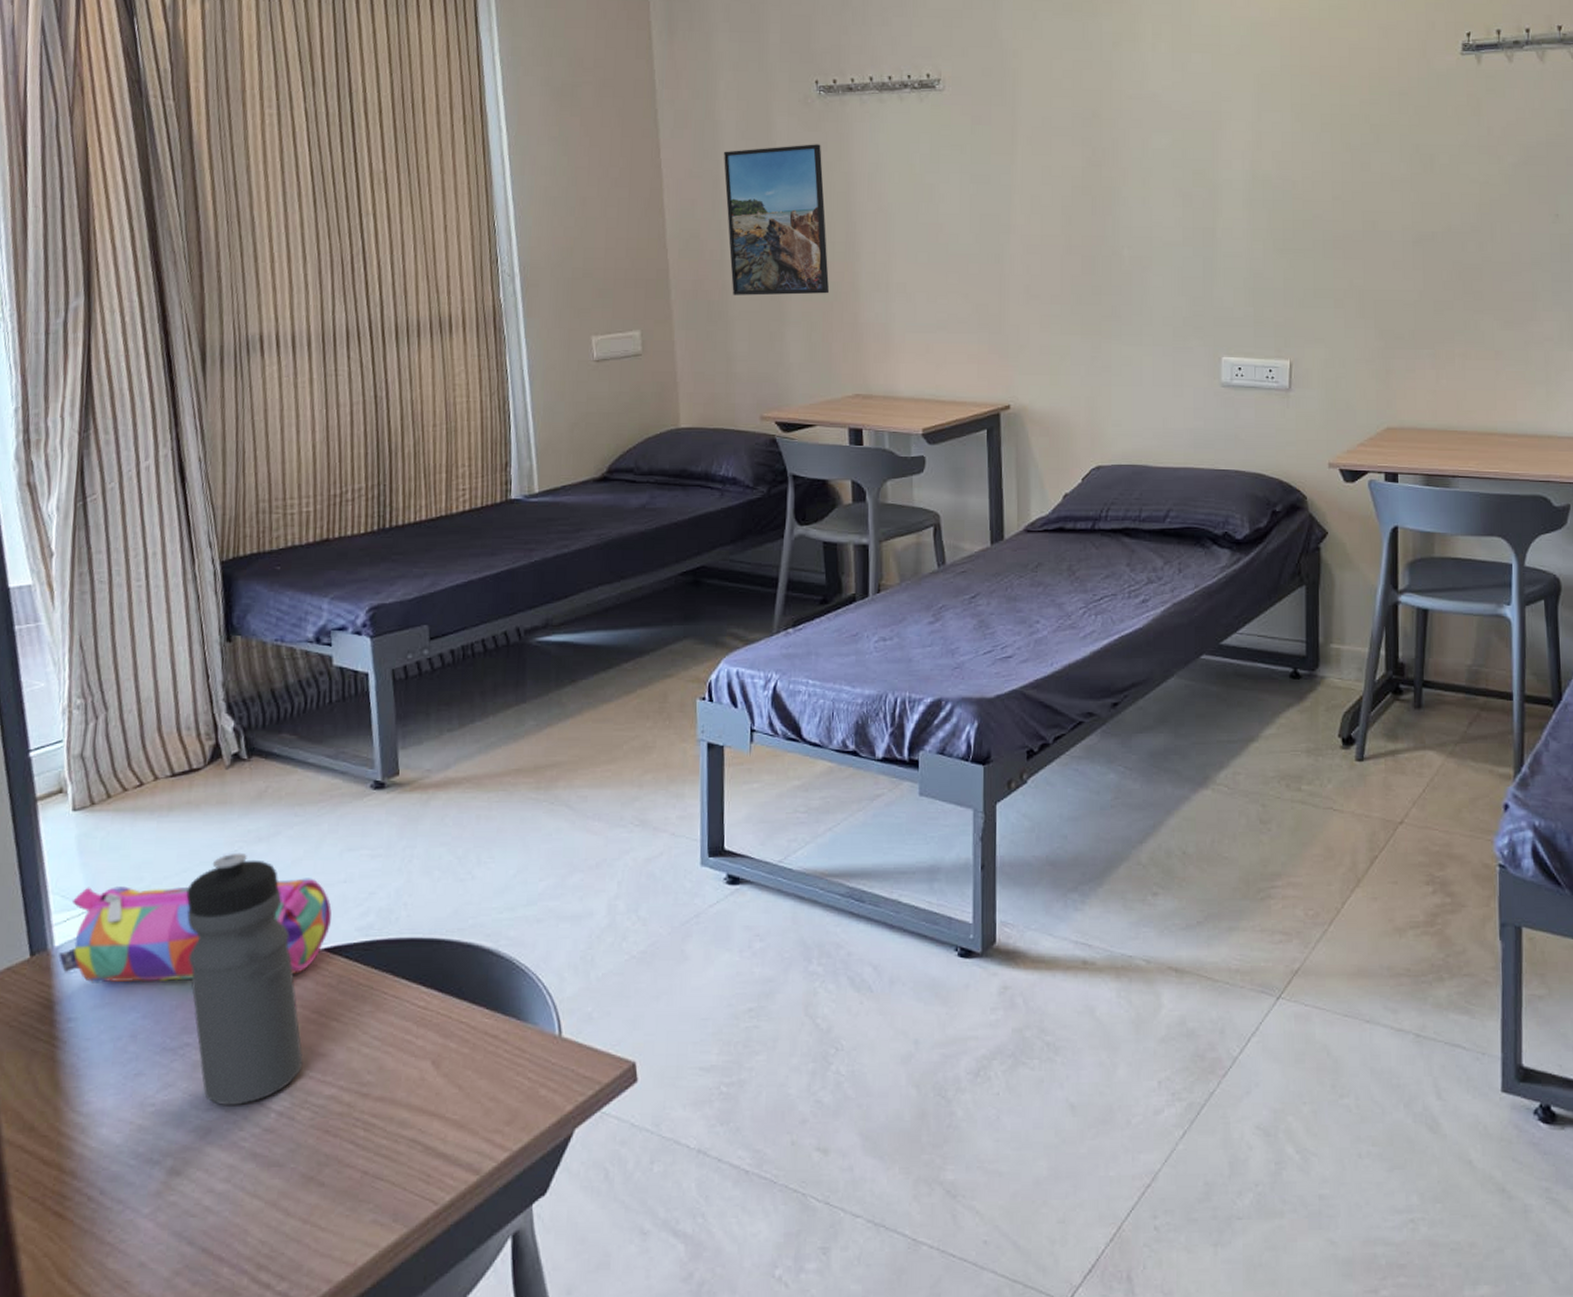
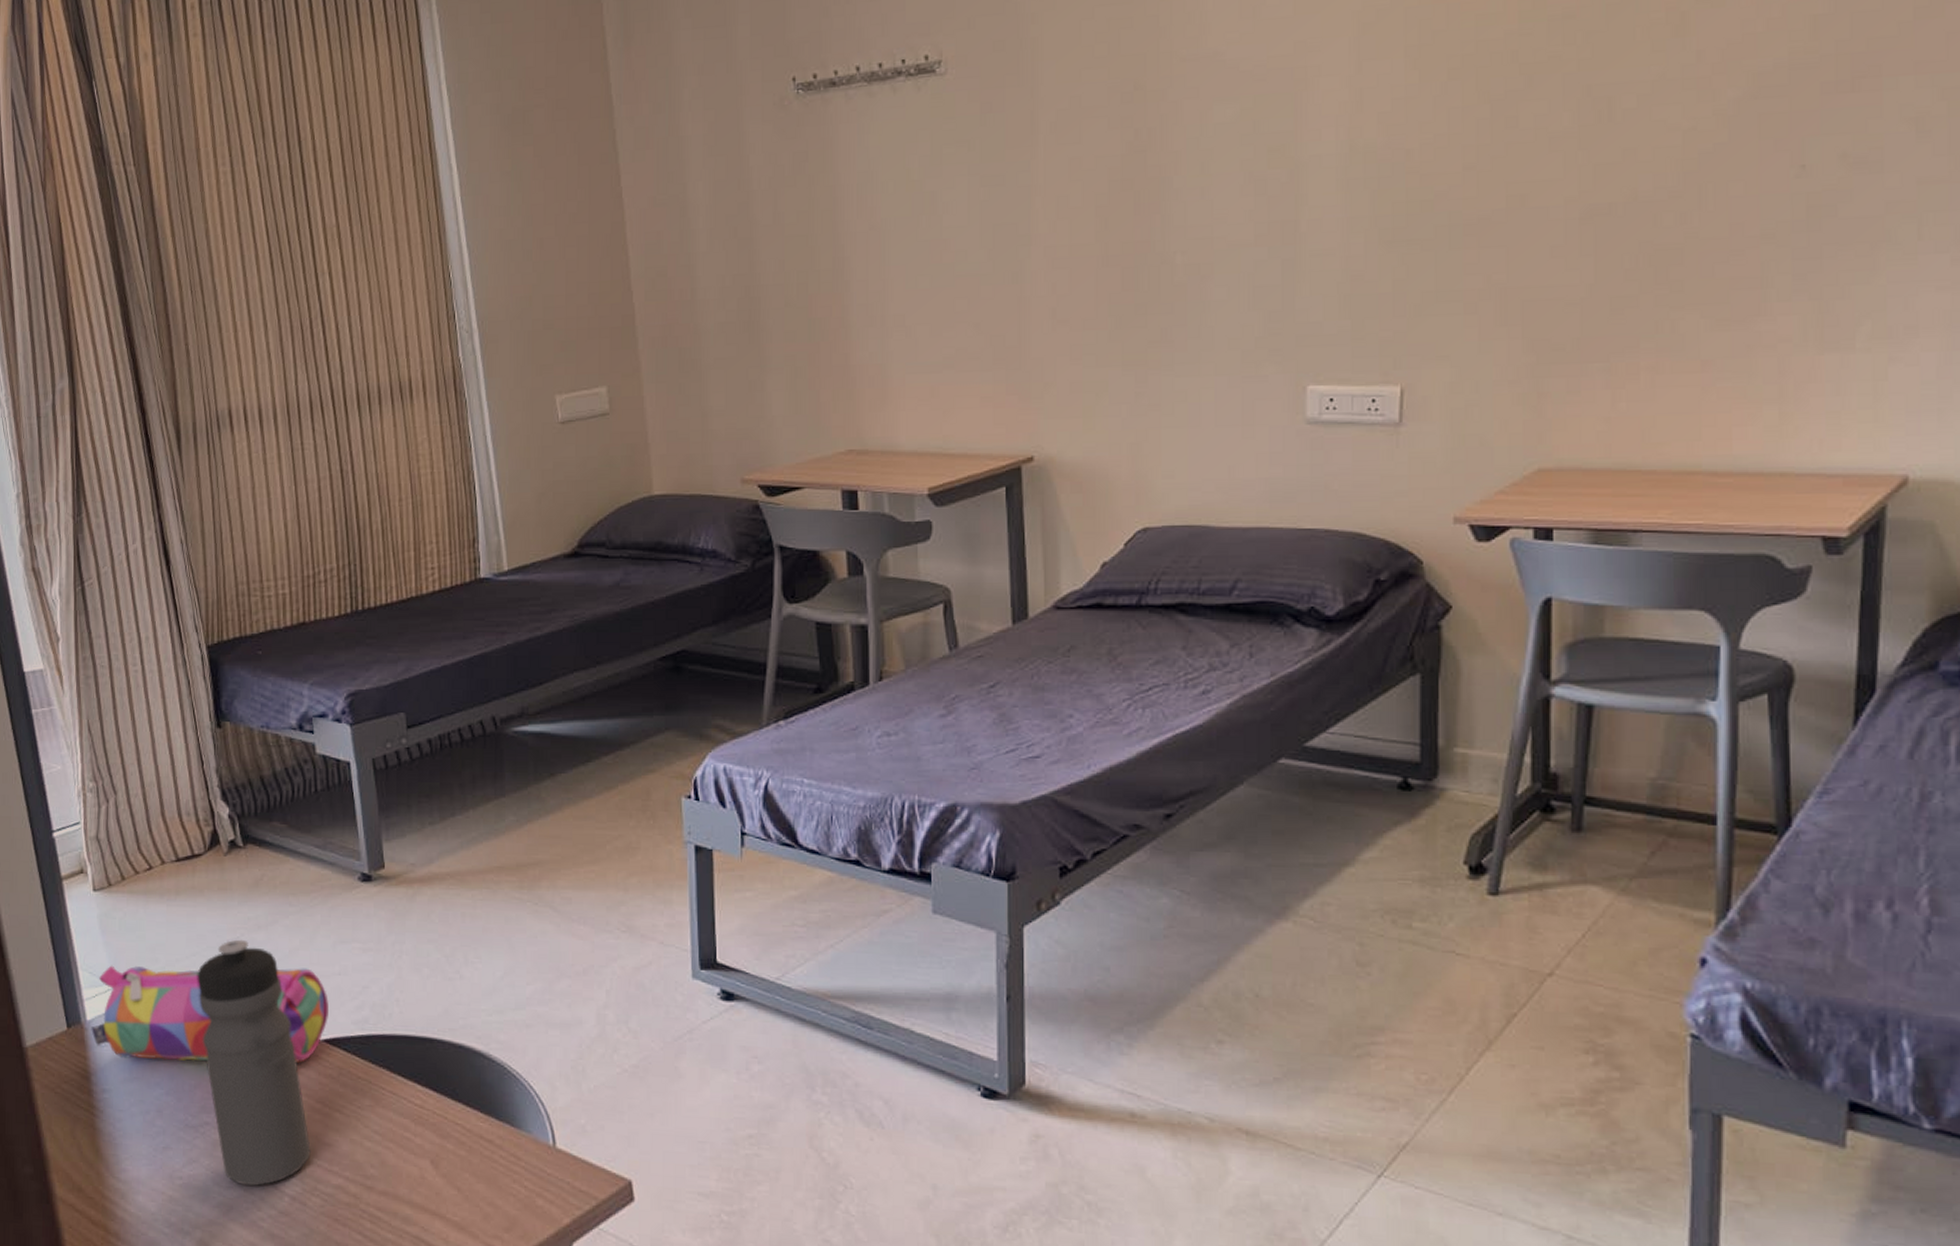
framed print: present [724,144,830,296] -> none [691,154,816,340]

